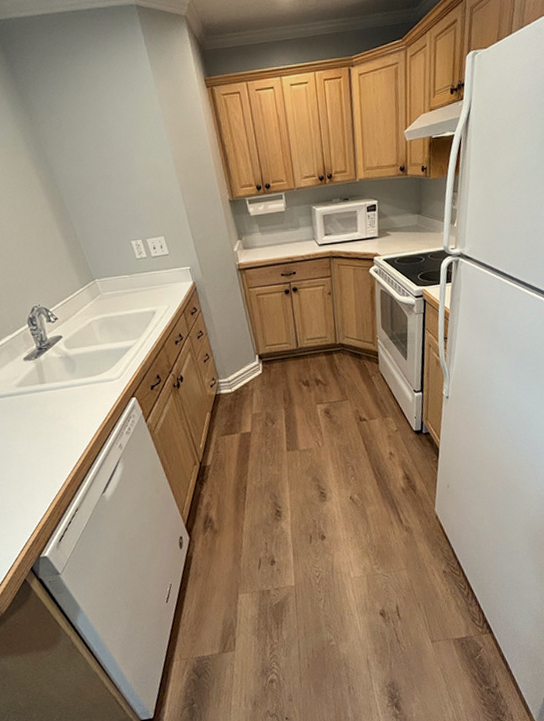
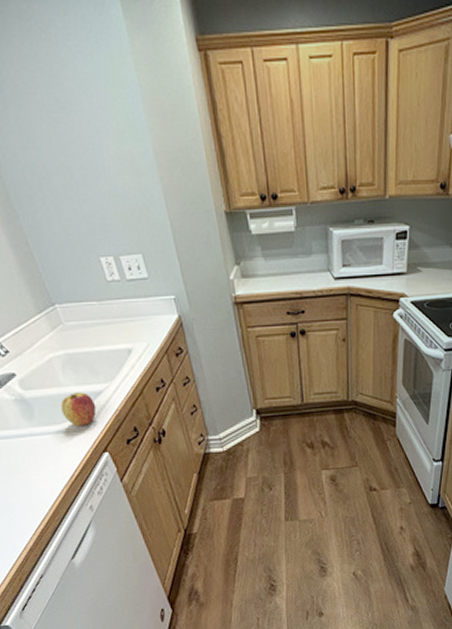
apple: none [97,348,127,377] -> present [60,392,97,427]

